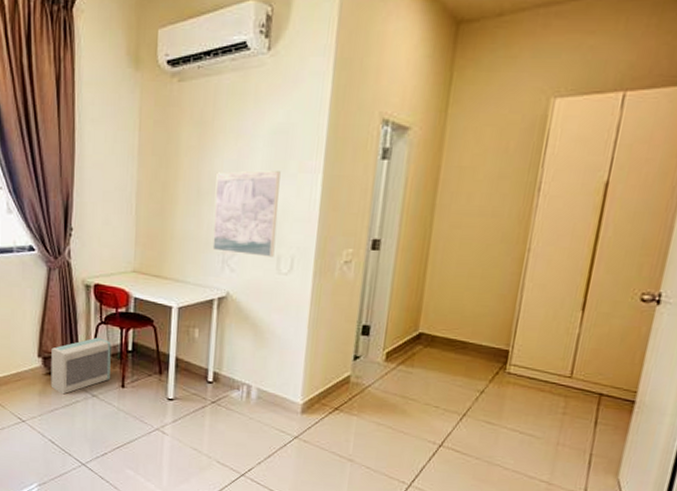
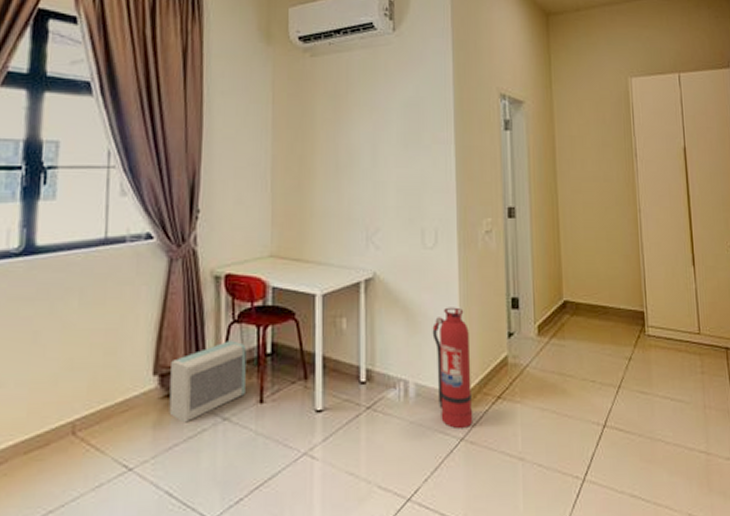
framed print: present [212,170,281,257] -> none [354,142,418,231]
fire extinguisher: none [277,328,315,429] -> present [432,307,473,428]

